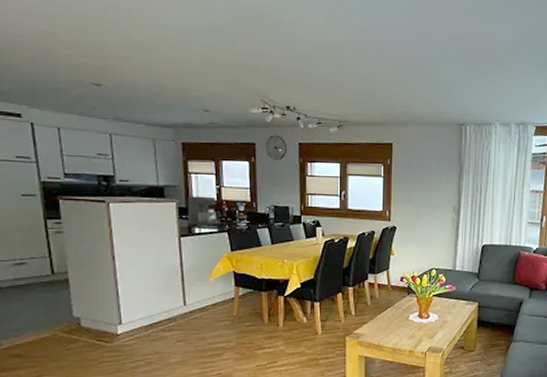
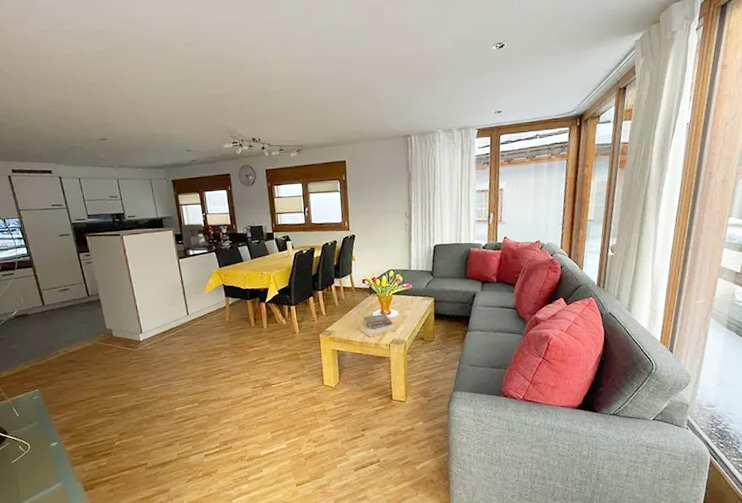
books: none [393,317,434,343] -> present [360,314,396,337]

